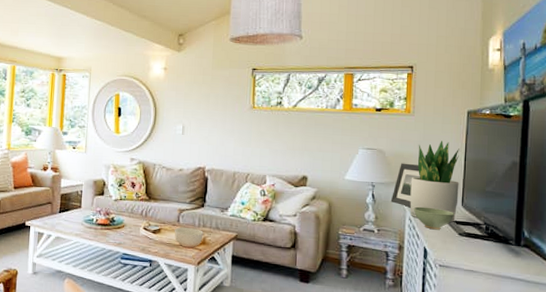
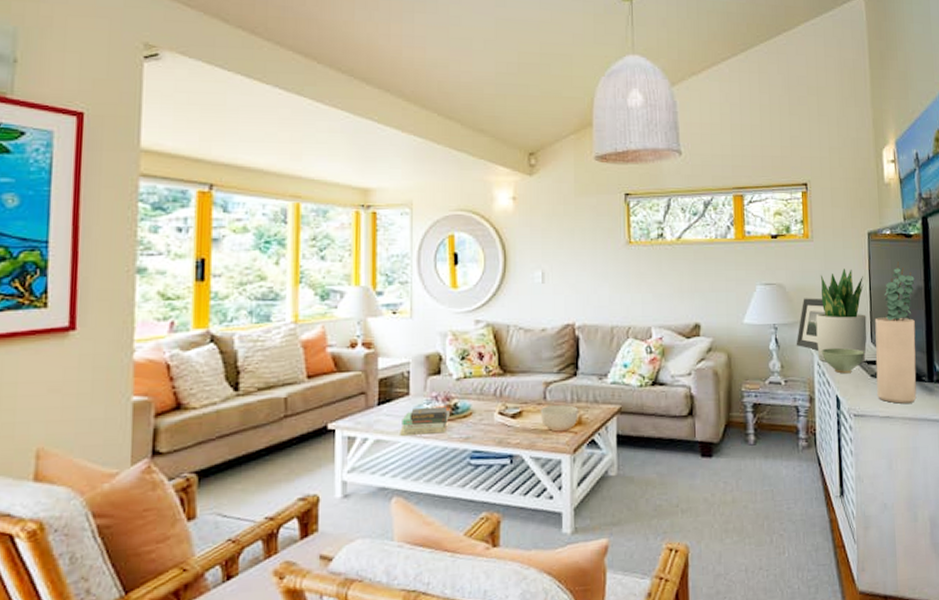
books: none [73,217,109,238] -> present [400,406,451,436]
vase: none [463,138,511,262] -> present [875,262,917,404]

